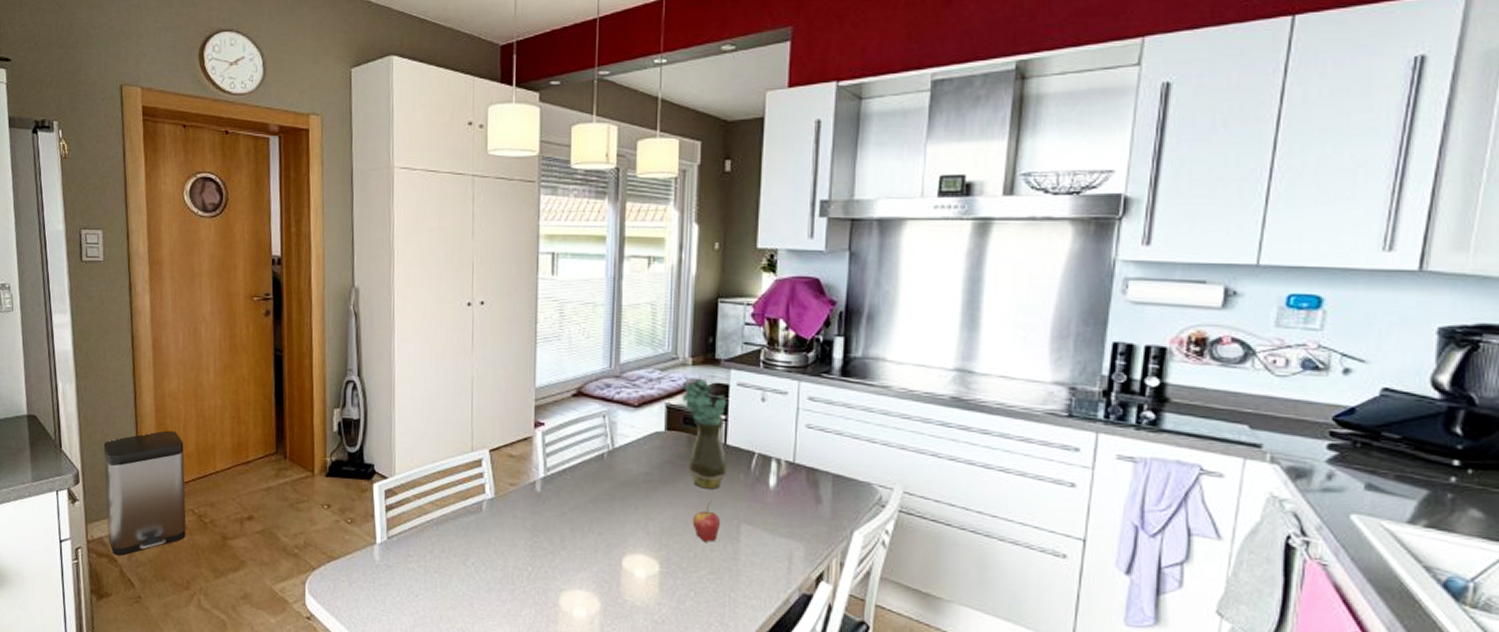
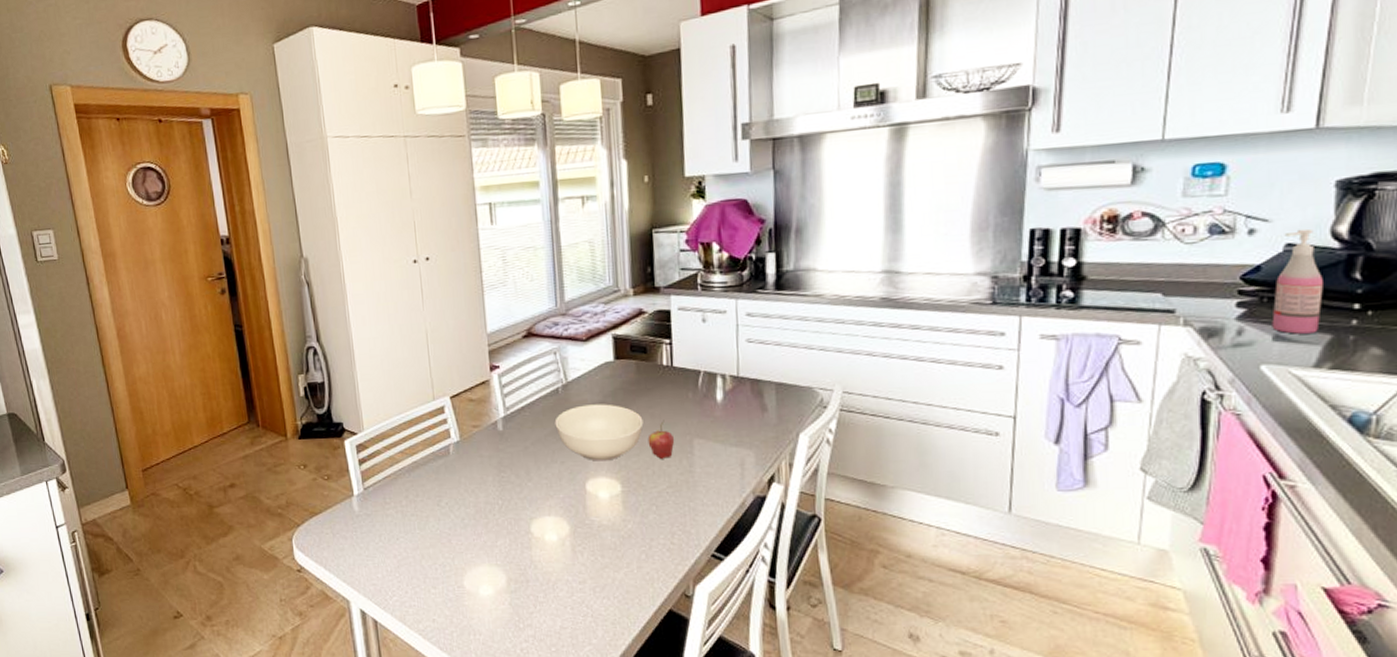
pedal bin: present [103,430,186,556] -> none [84,413,174,534]
bowl: none [596,474,690,538] -> present [554,404,644,461]
vase: present [682,374,727,489] -> none [626,304,676,410]
soap dispenser: none [1364,374,1421,486] -> present [1271,228,1323,334]

